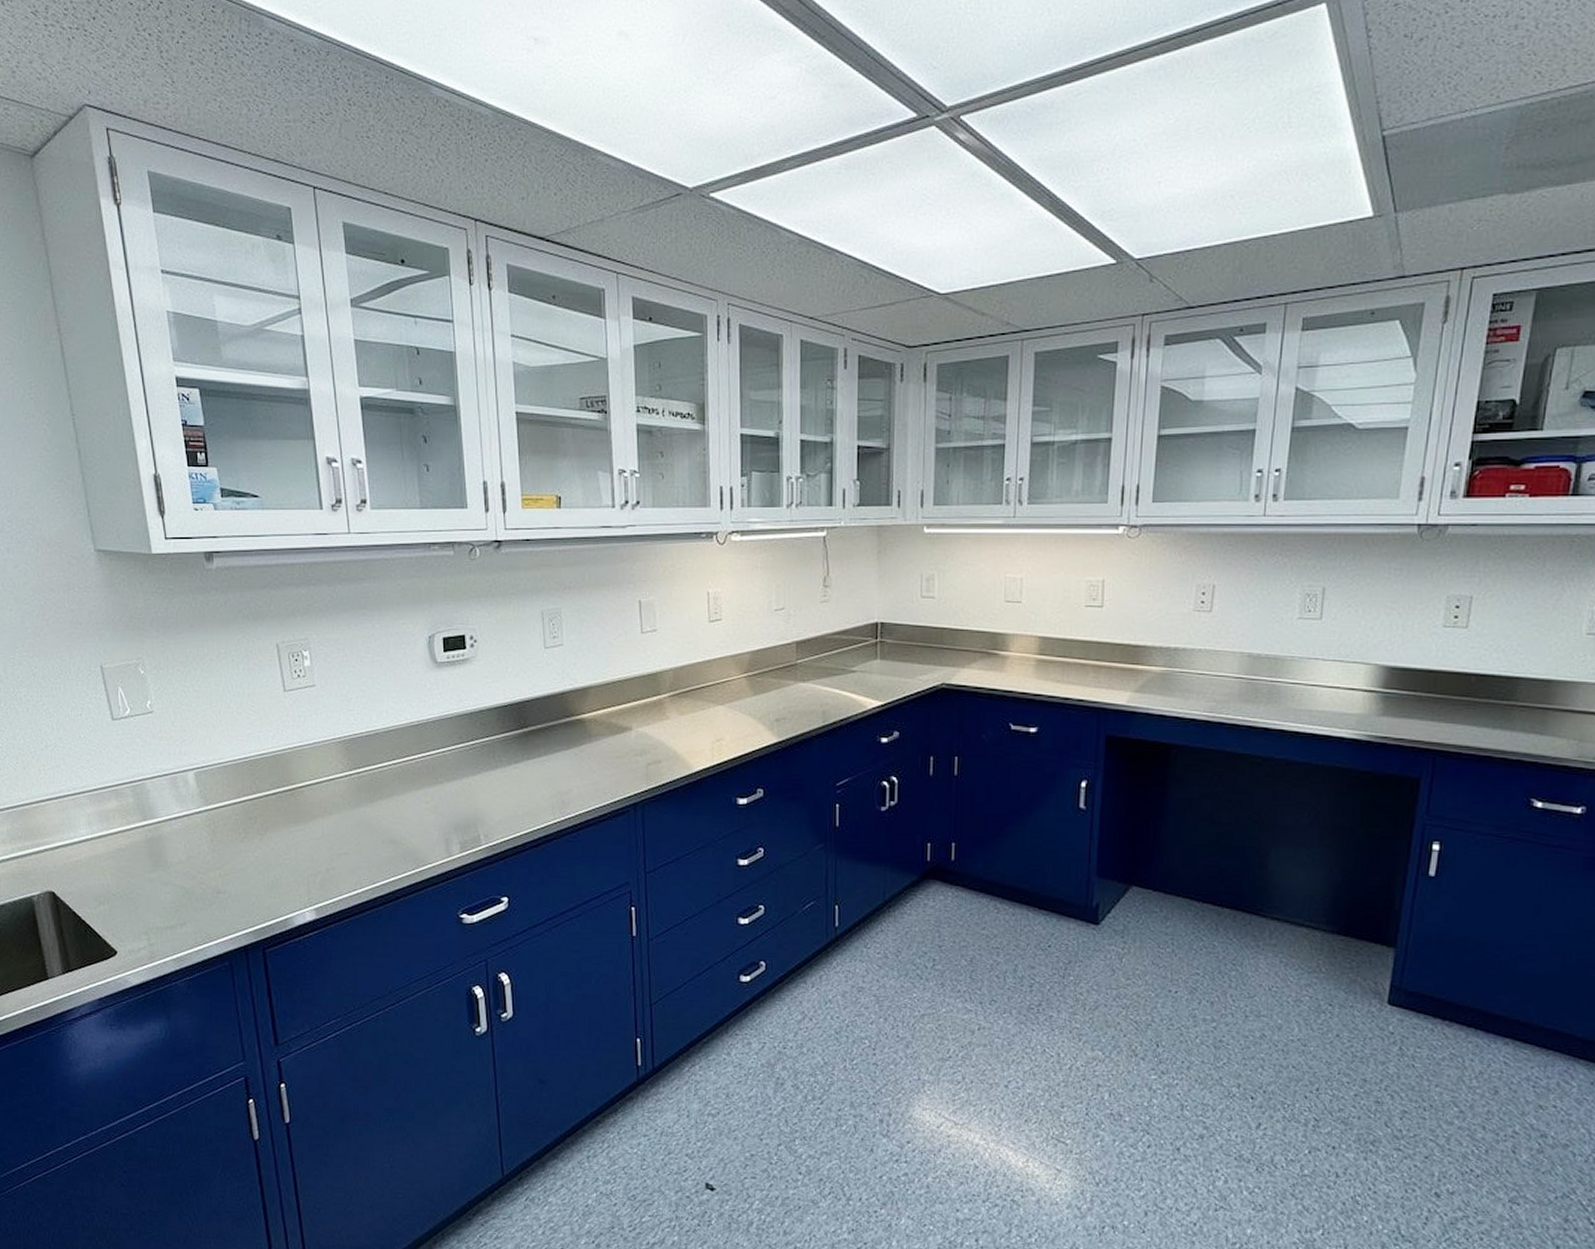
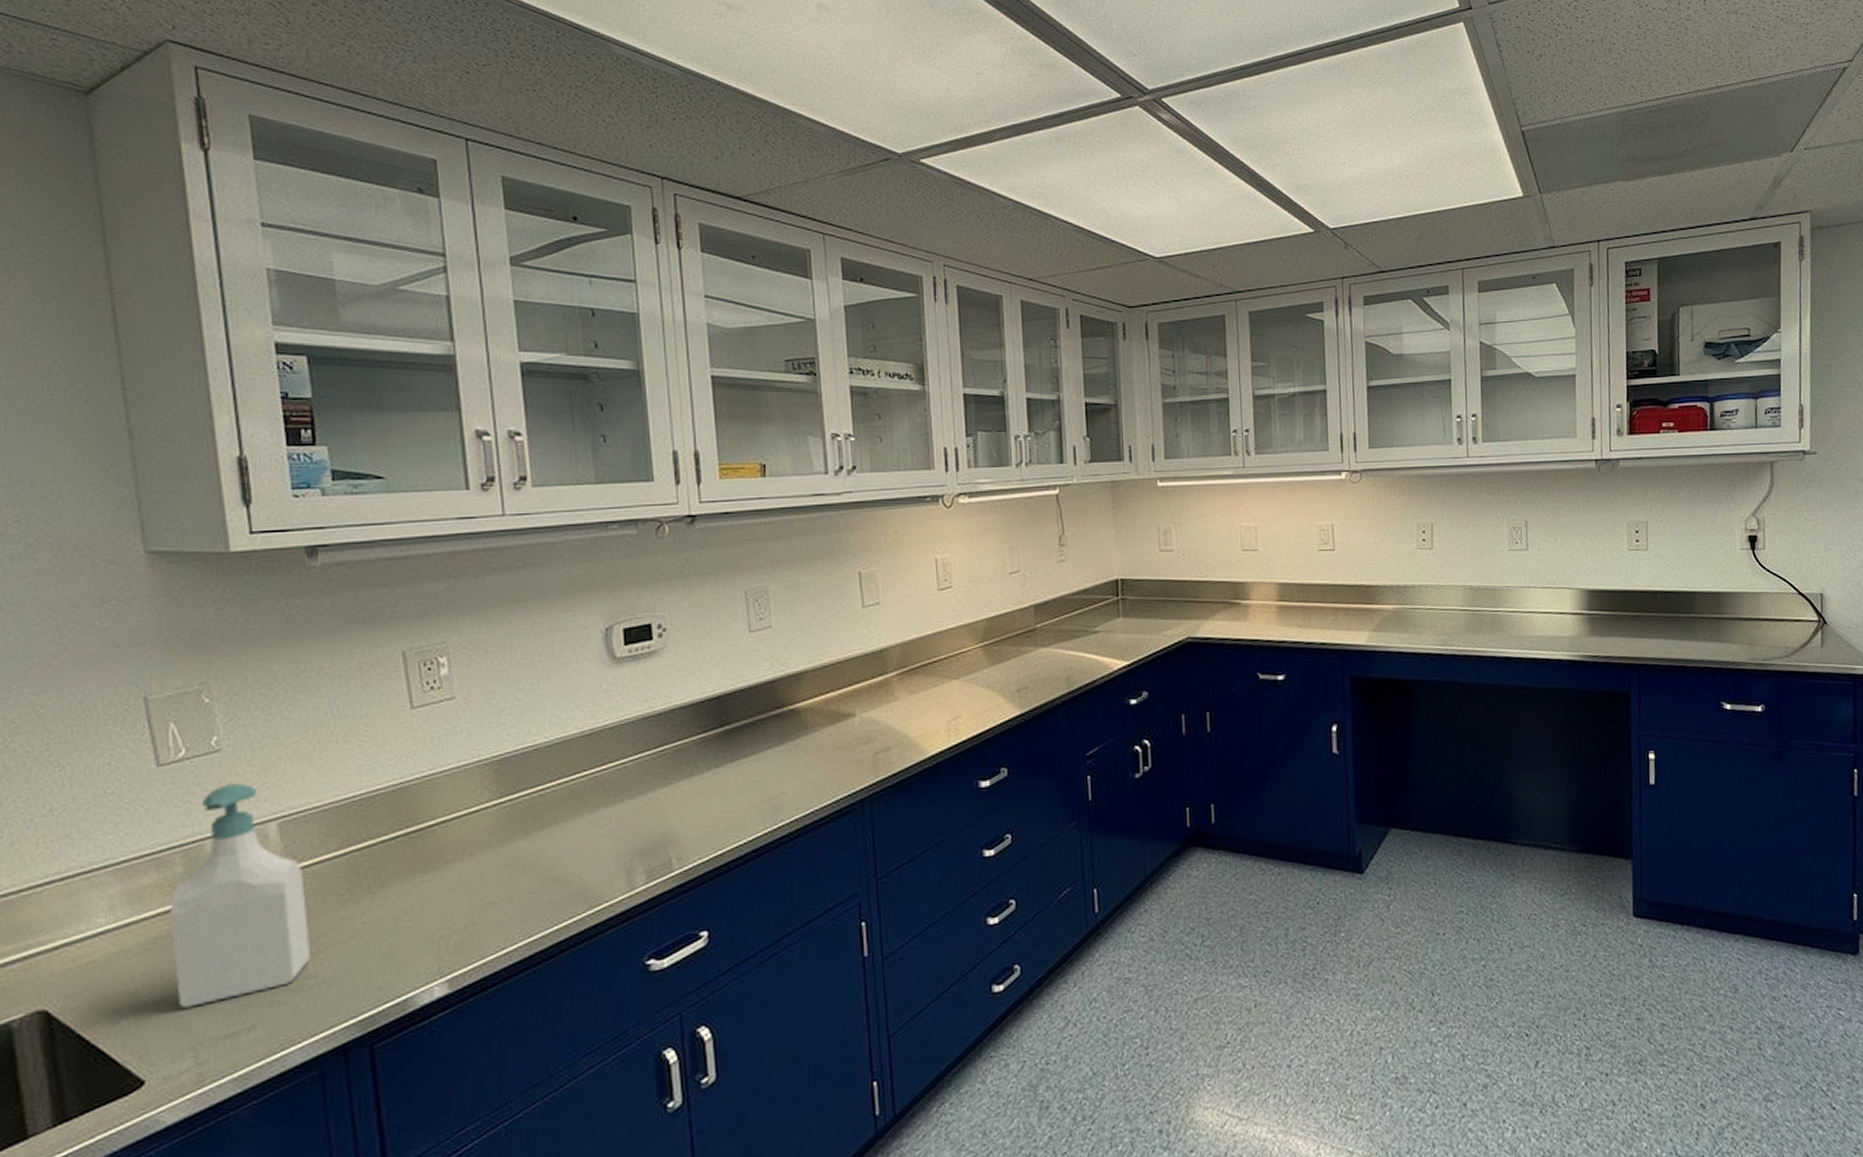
soap bottle: none [127,739,221,903] -> present [170,783,311,1008]

